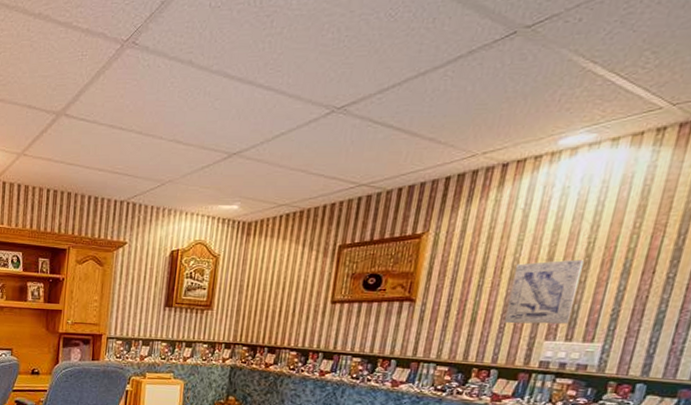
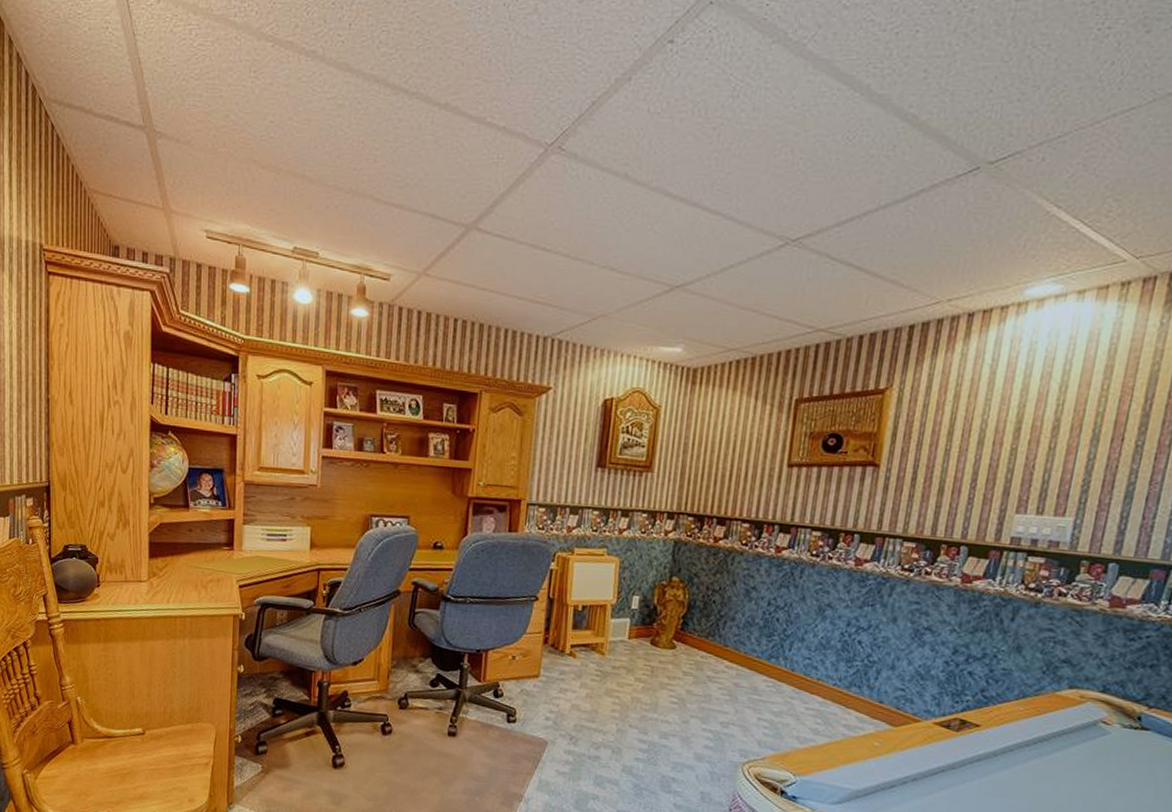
wall art: present [504,259,584,325] -> none [974,423,1053,496]

